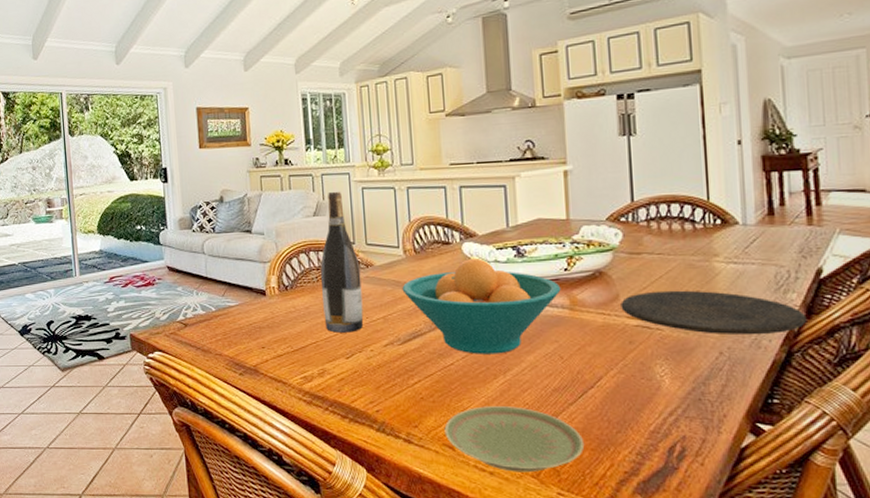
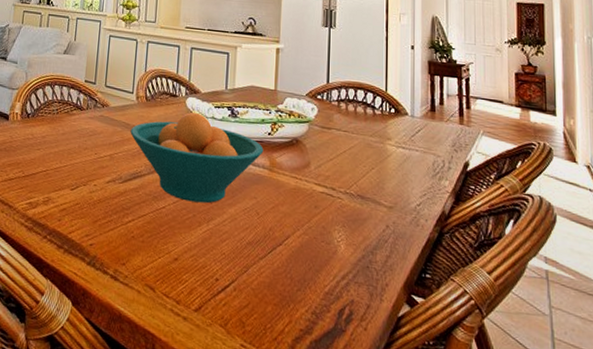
wine bottle: present [320,191,364,333] -> none [57,34,97,166]
plate: present [444,406,585,473] -> none [148,251,269,322]
plate: present [621,290,807,334] -> none [311,163,456,215]

